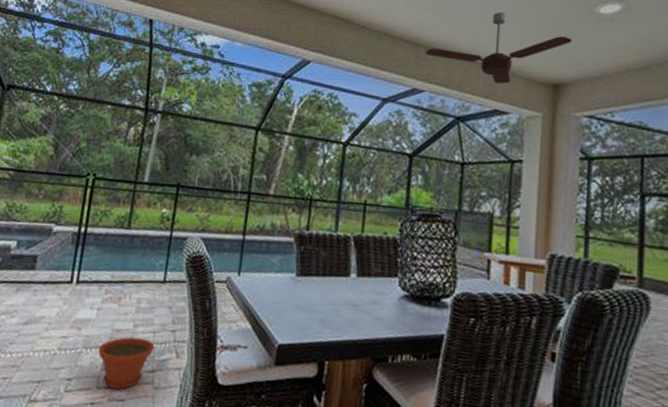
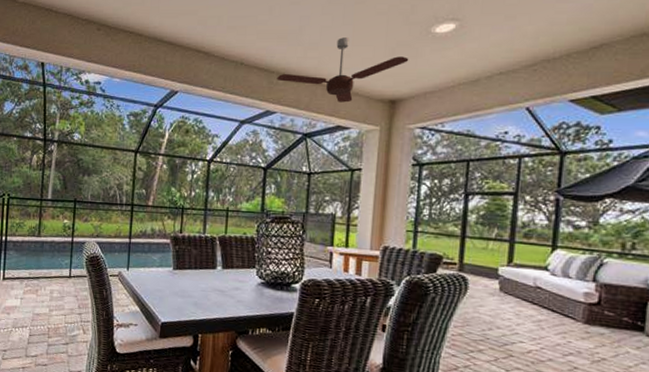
plant pot: present [98,337,155,390] -> none [24,319,66,358]

